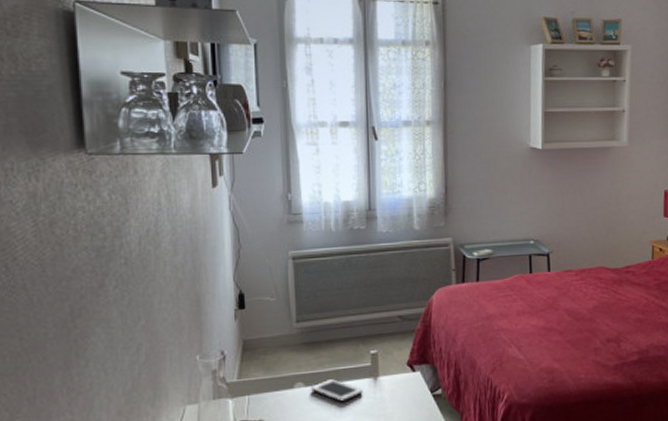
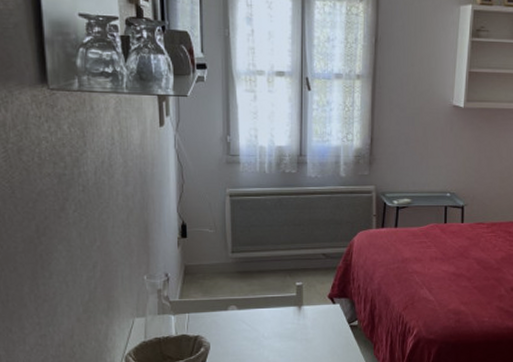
cell phone: present [311,379,363,402] -> none [243,305,288,325]

